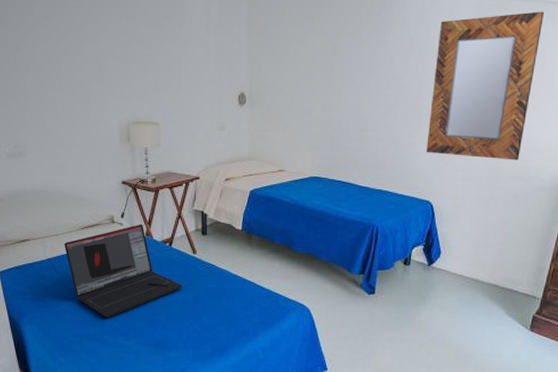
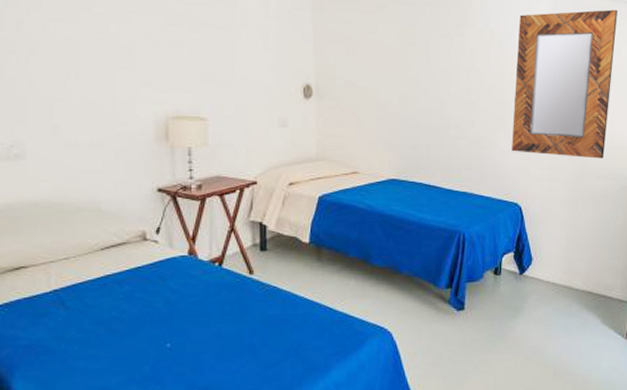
laptop: present [64,223,183,318] -> none [77,240,236,362]

